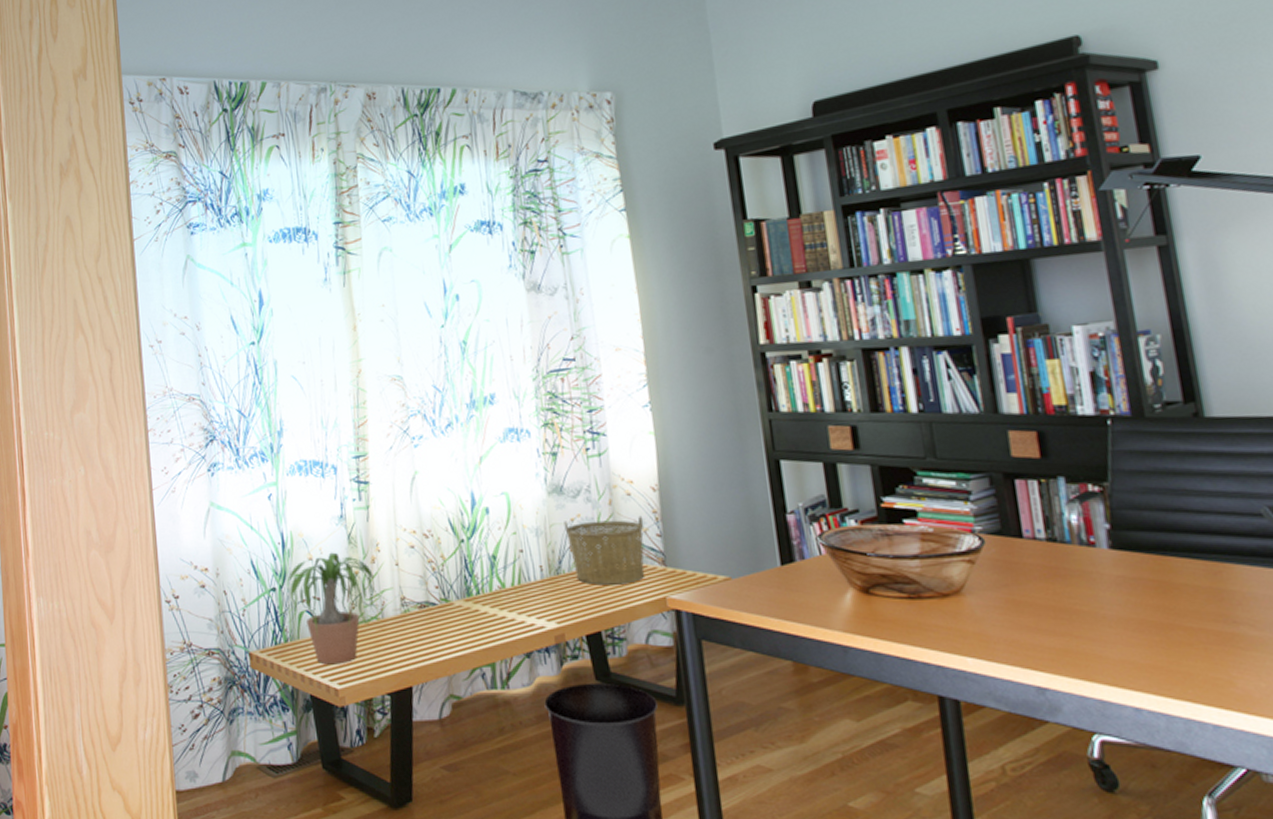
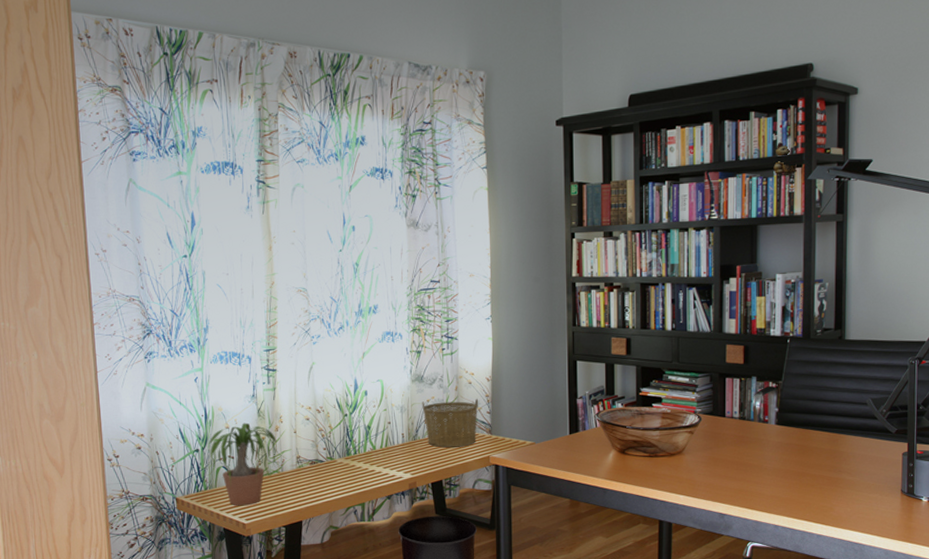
decorative figurine: none [1041,143,1080,190] -> present [773,142,797,177]

